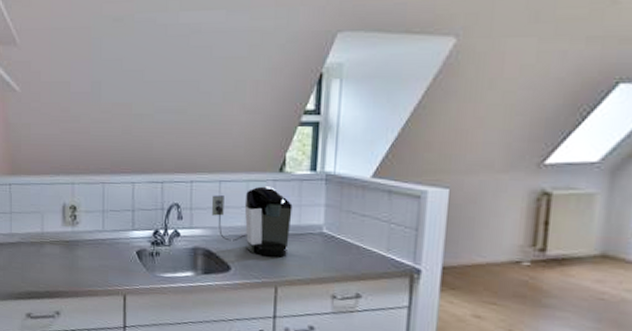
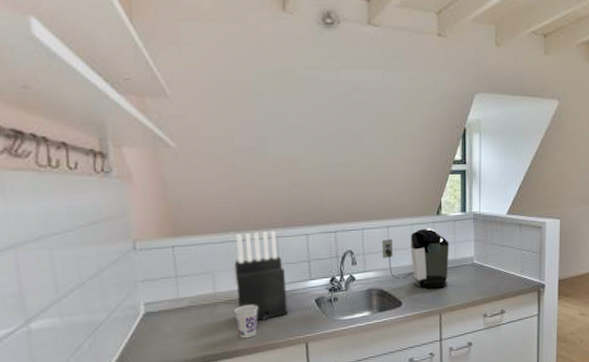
cup: none [58,248,80,282] -> present [234,305,258,339]
knife block: none [62,175,109,266] -> present [234,230,288,321]

